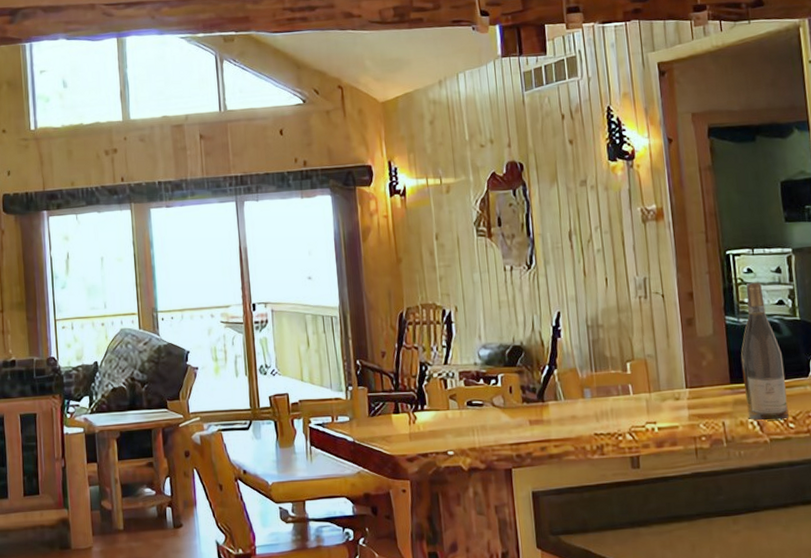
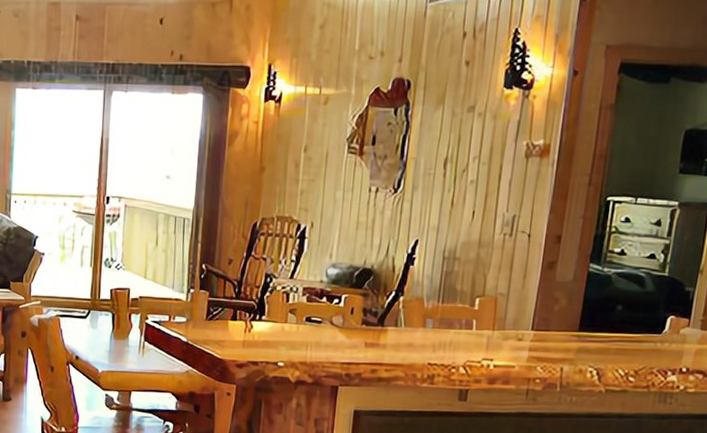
wine bottle: present [741,283,789,421] -> none [588,233,641,373]

